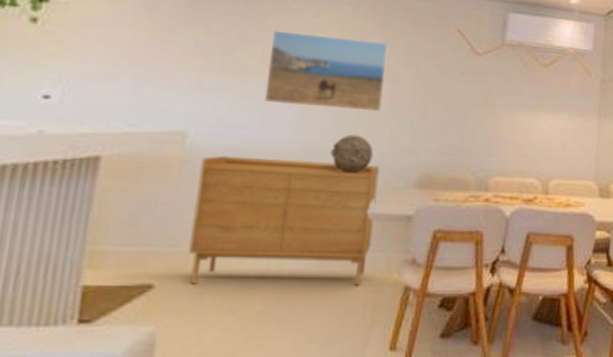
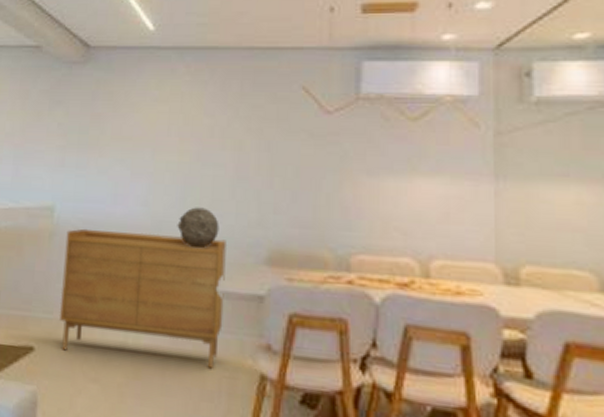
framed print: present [263,30,389,112] -> none [115,106,229,183]

